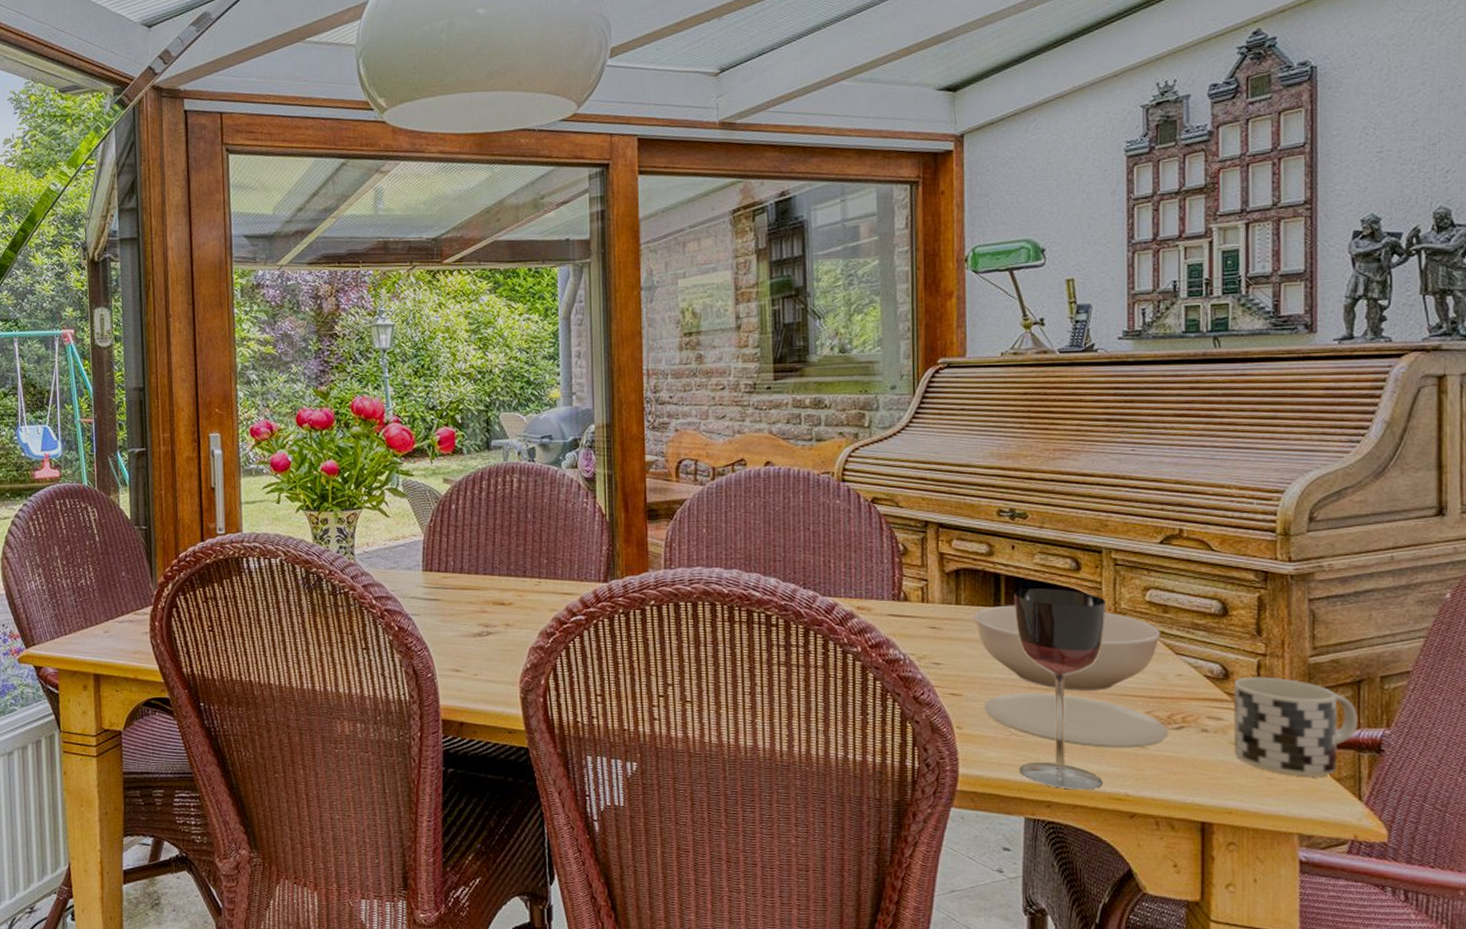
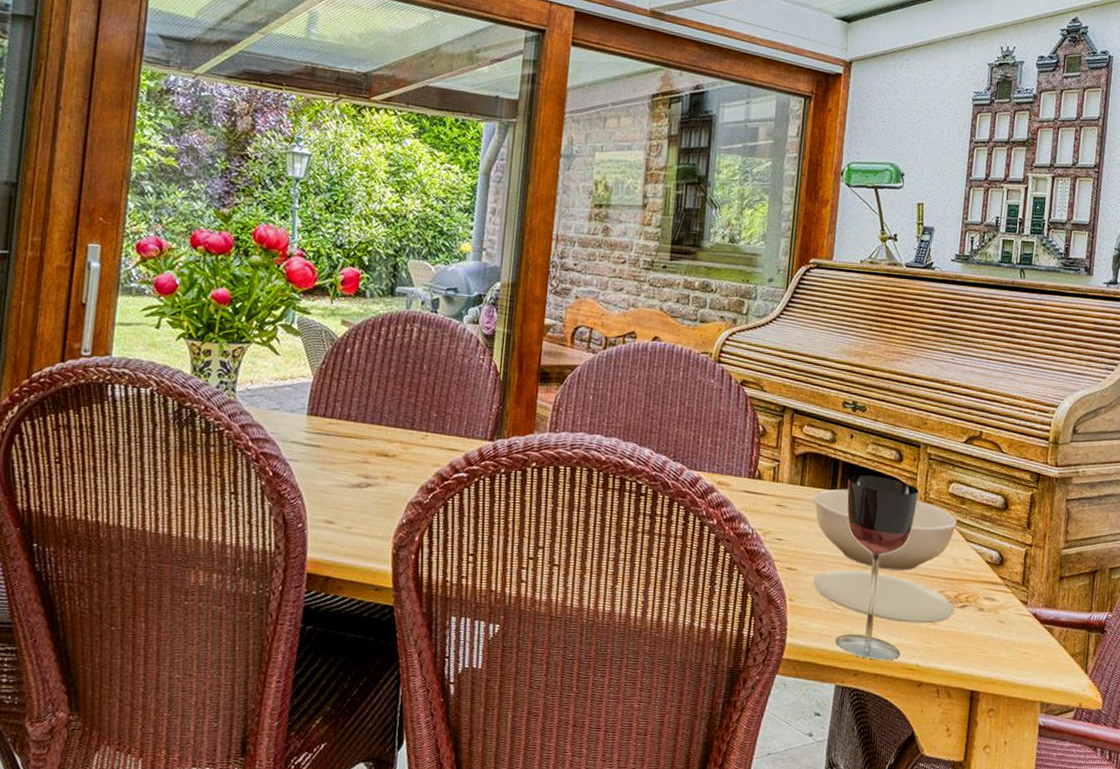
cup: present [1234,676,1358,777] -> none [1001,563,1091,652]

